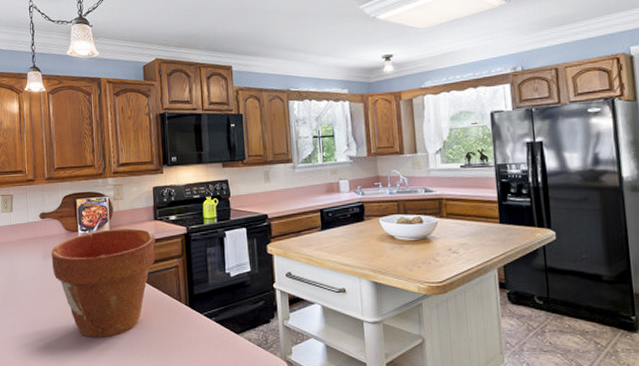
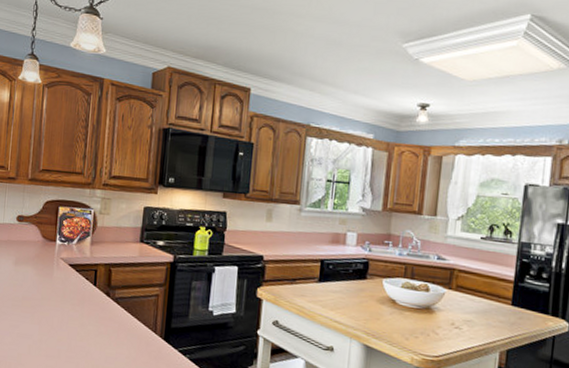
flower pot: present [51,228,156,338] -> none [23,244,139,358]

